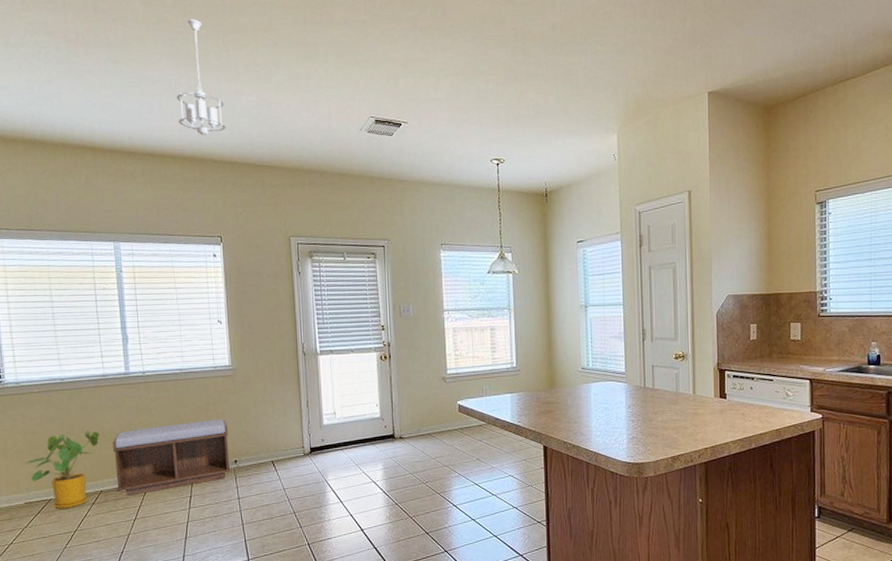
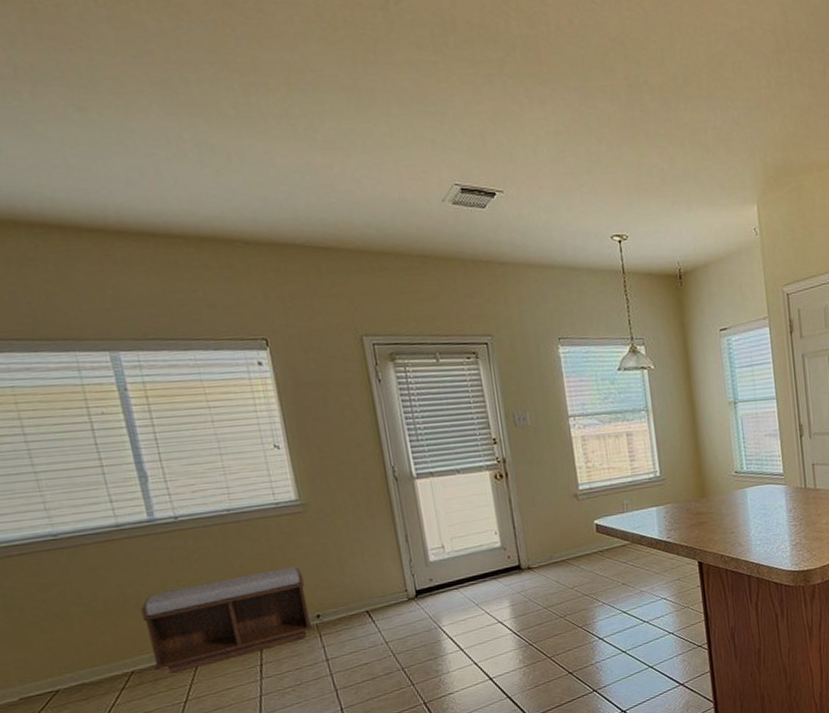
house plant: present [25,431,100,509] -> none [12,598,121,701]
pendant light: present [176,19,226,136] -> none [179,53,257,210]

